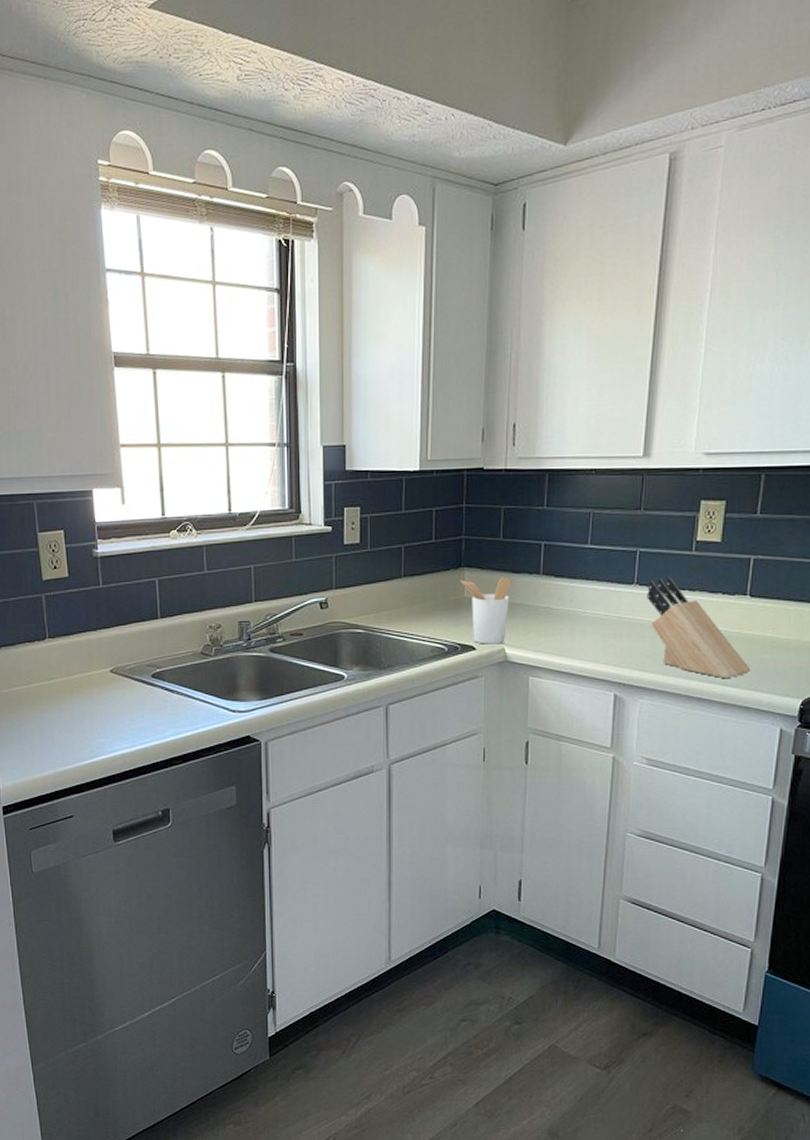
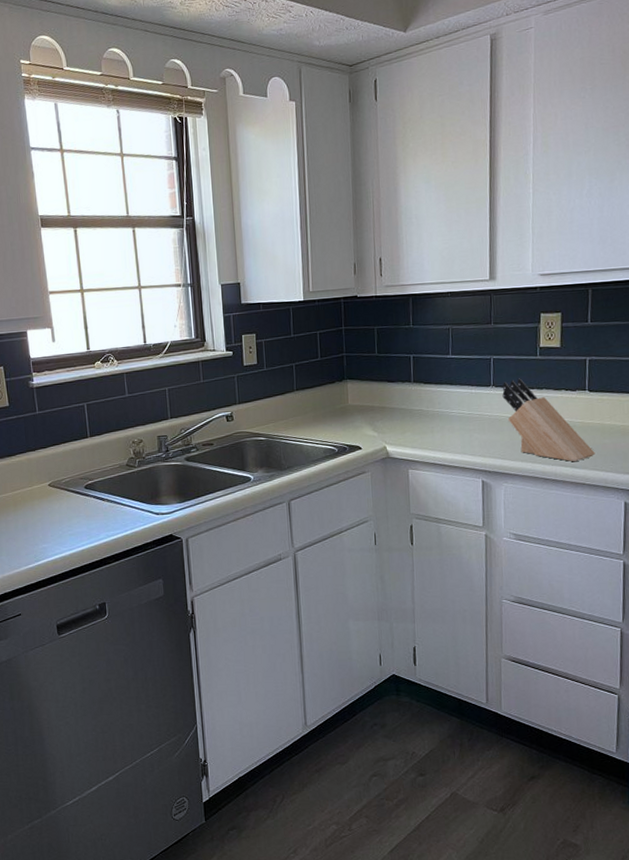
utensil holder: present [460,576,512,644] -> none [344,386,388,444]

